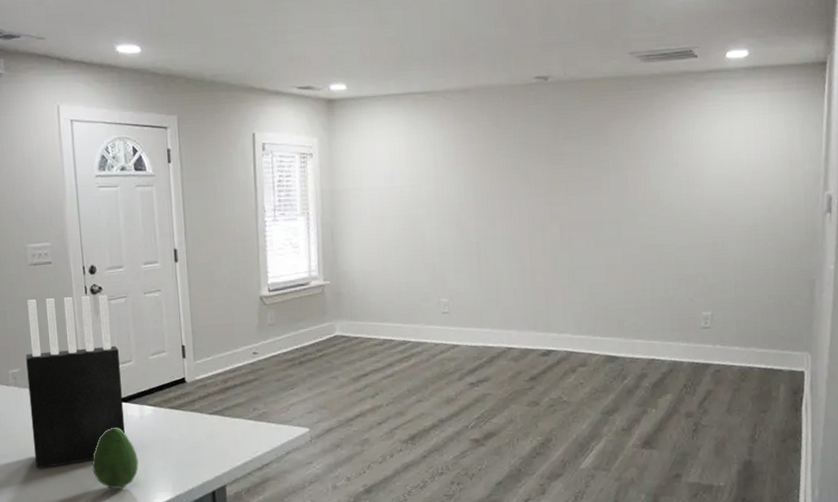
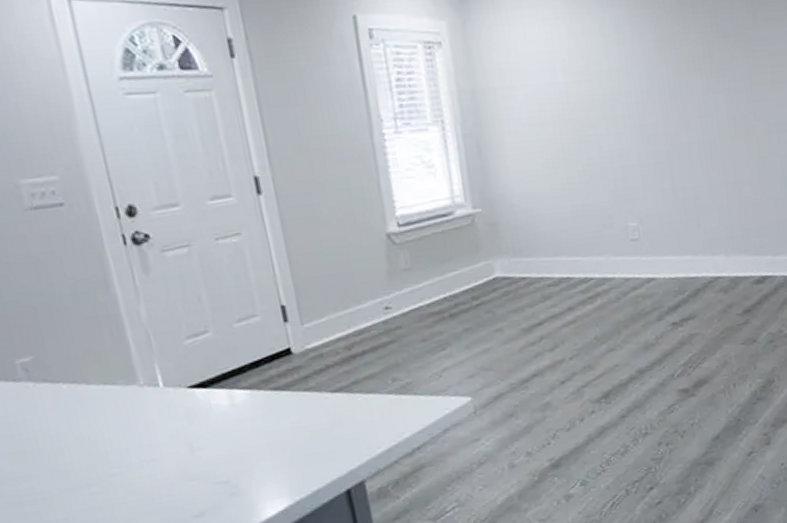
knife block: present [26,294,125,468] -> none [31,244,210,490]
fruit: present [92,428,139,489] -> none [164,422,236,504]

